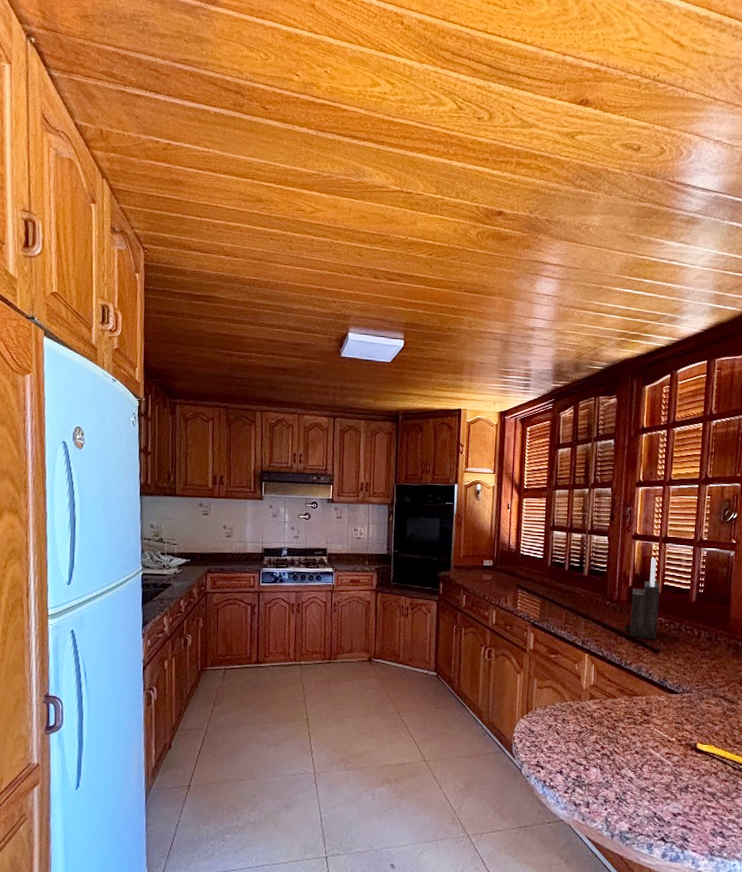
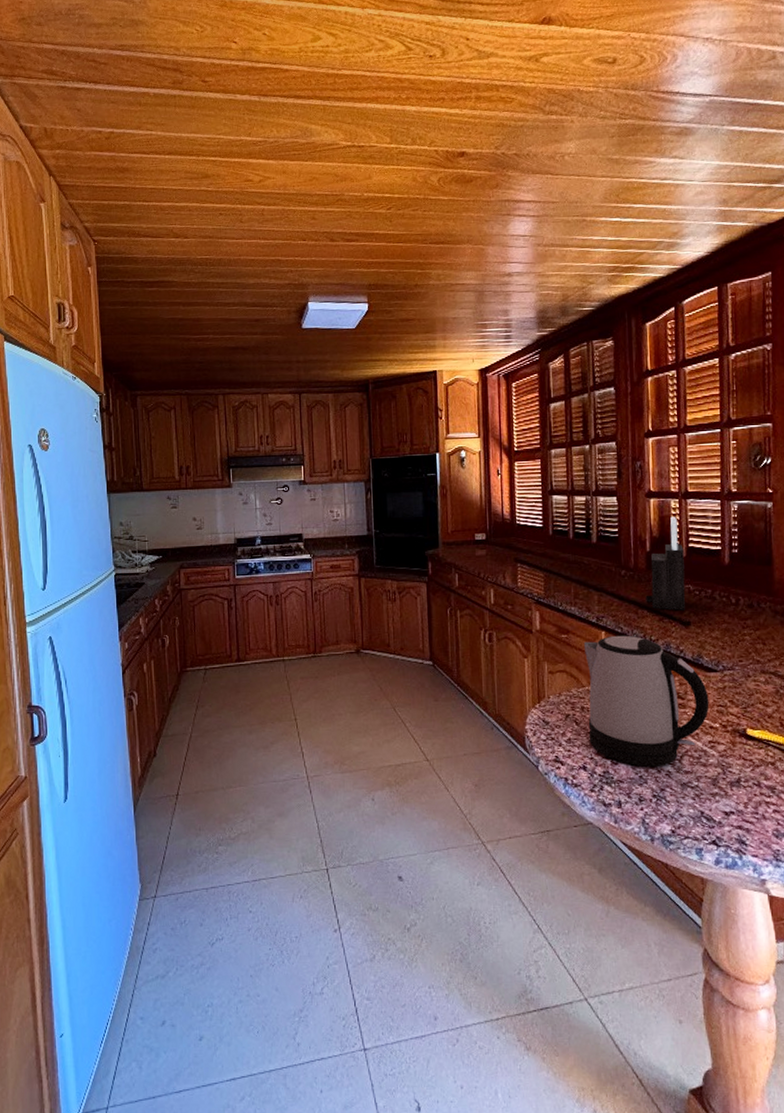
kettle: none [567,658,669,773] -> present [583,635,710,767]

